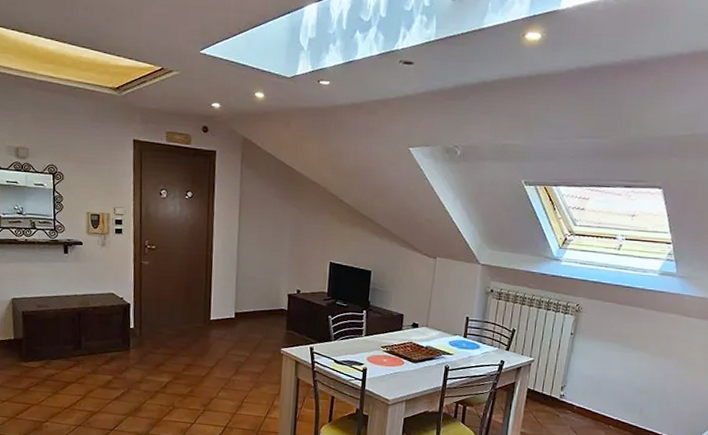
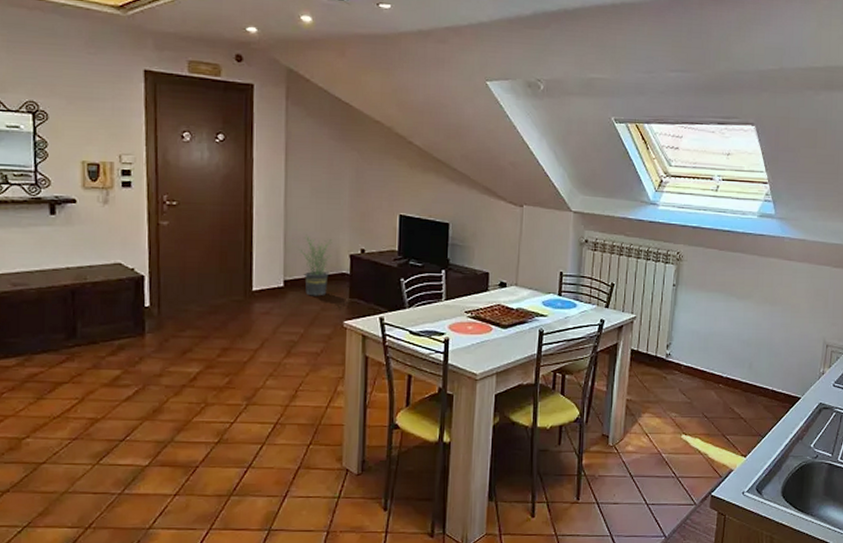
potted plant: none [247,276,274,327] -> present [298,234,333,296]

